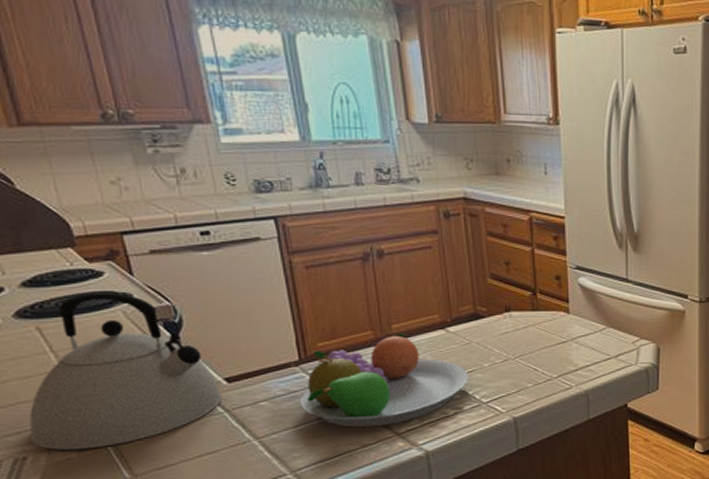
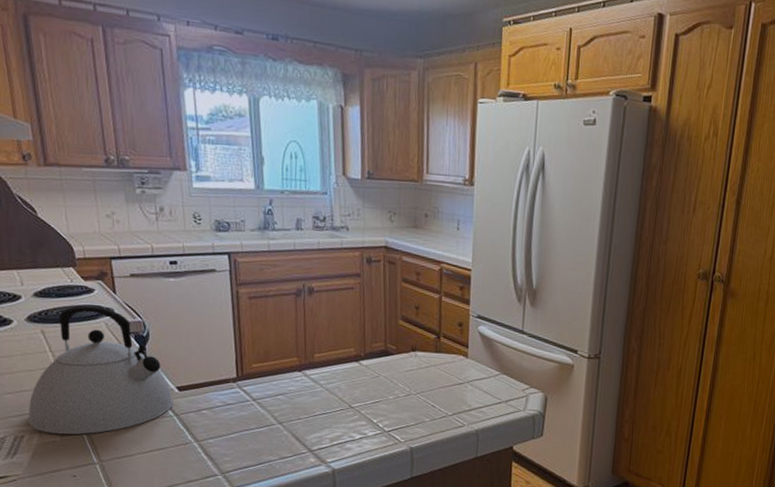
fruit bowl: present [299,333,469,428] -> none [233,362,375,443]

